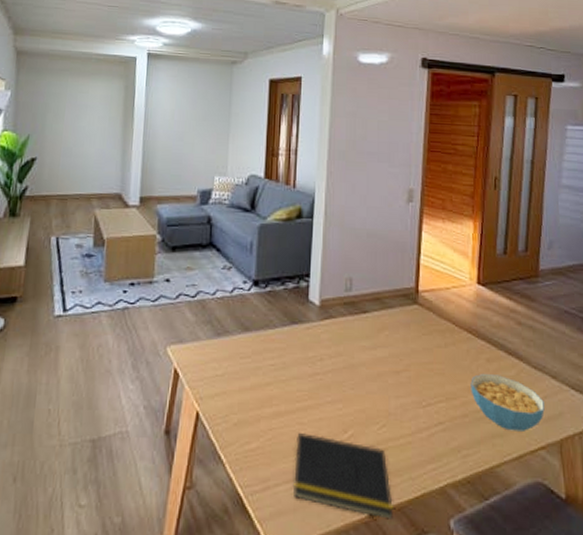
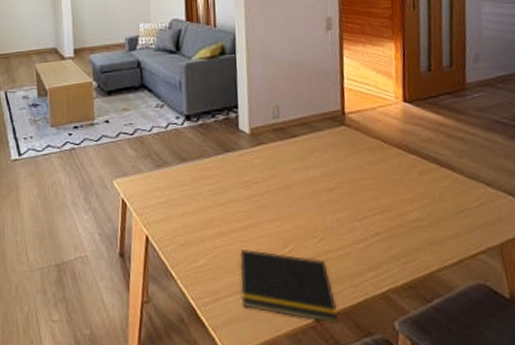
cereal bowl: present [470,374,545,431] -> none [404,186,482,238]

